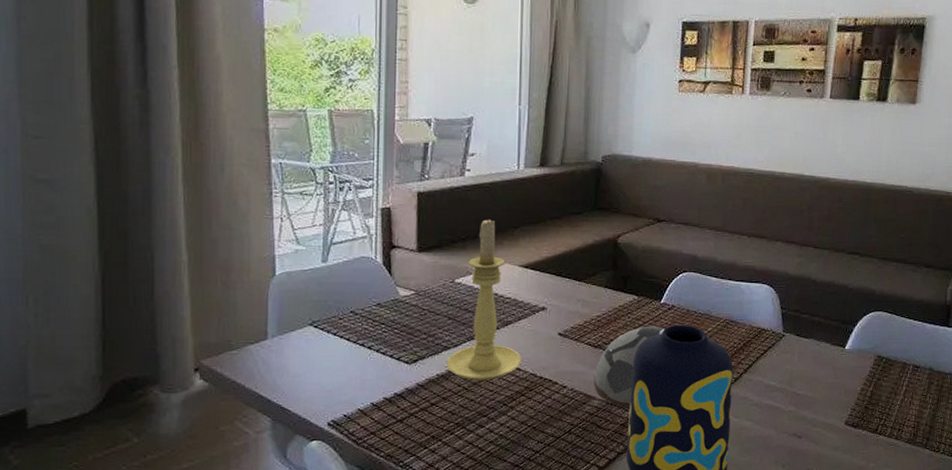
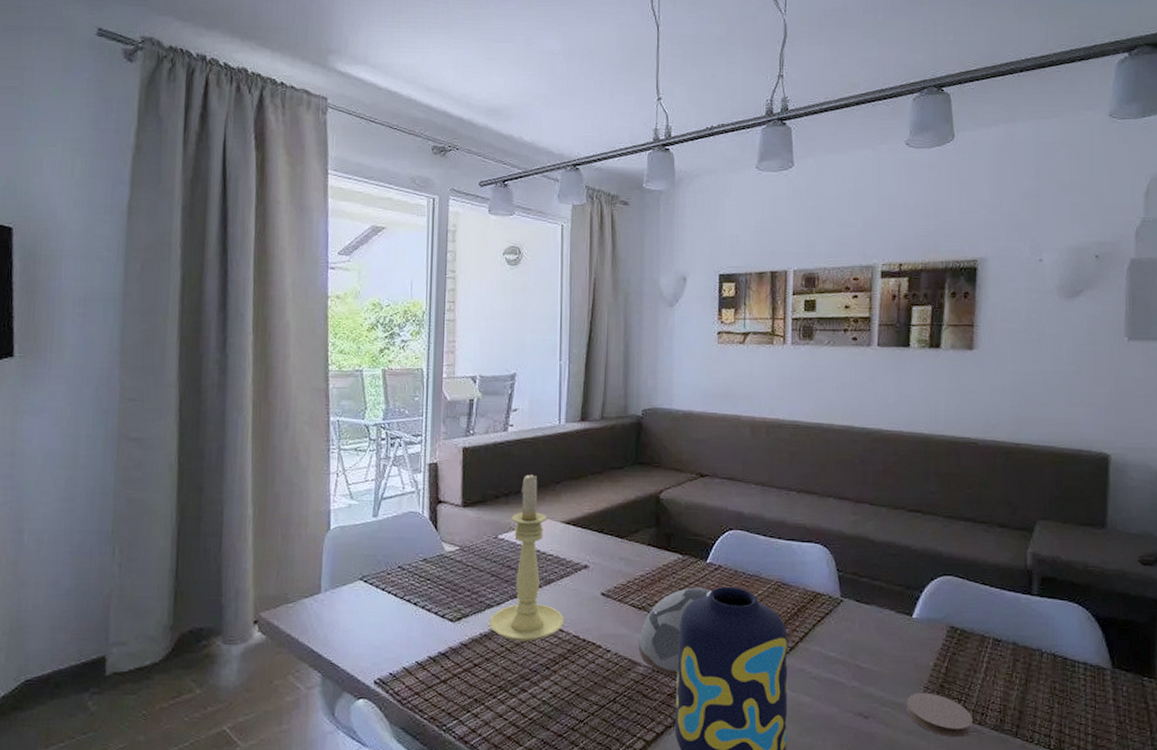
coaster: none [835,413,890,451] -> present [906,692,972,738]

